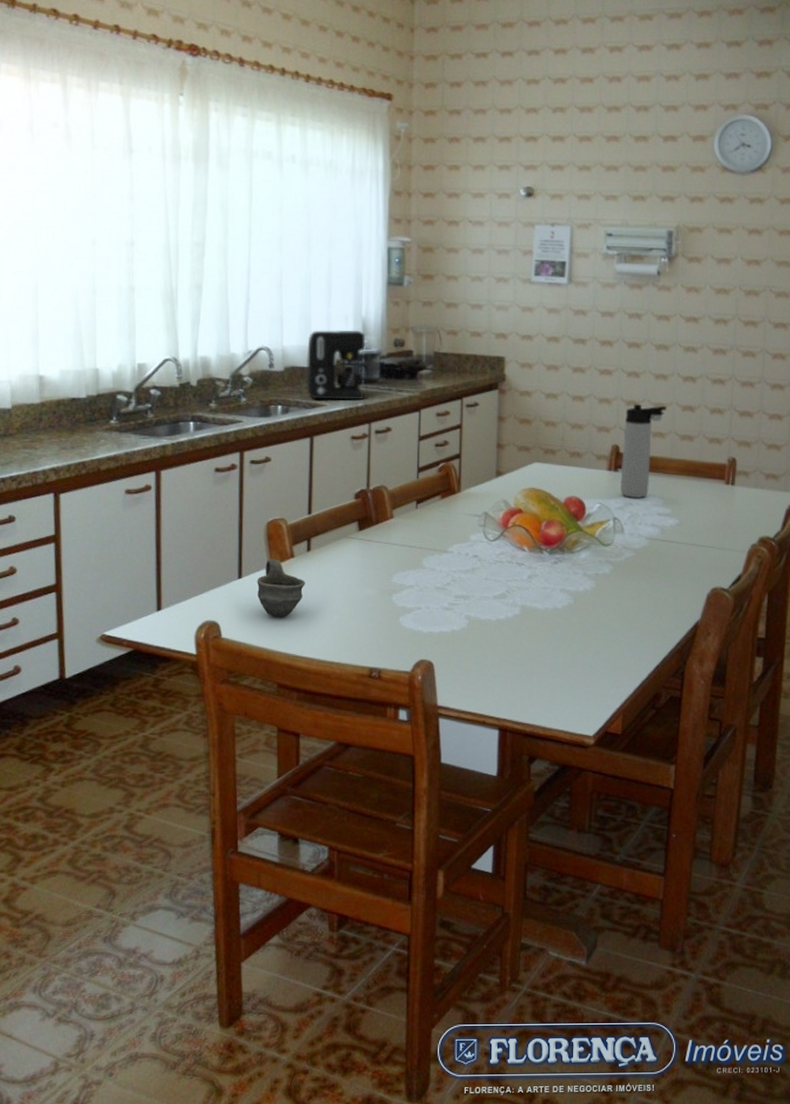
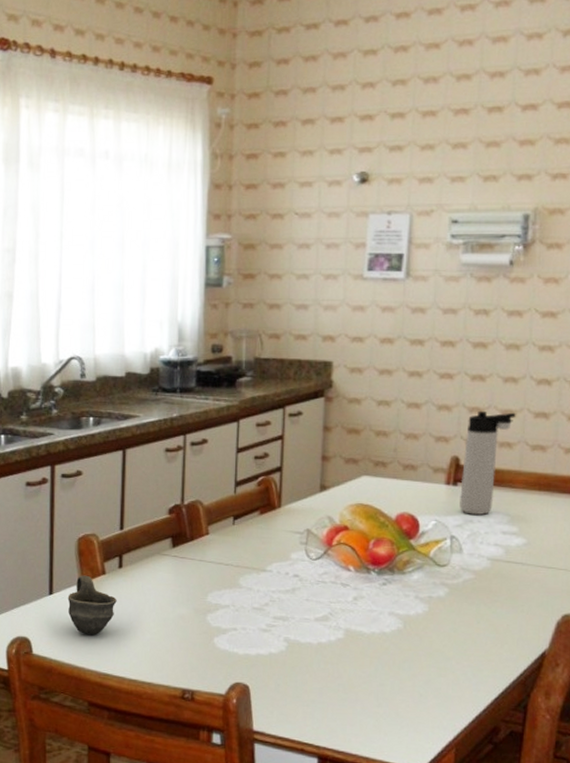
coffee maker: present [305,329,370,400] -> none [118,336,186,411]

